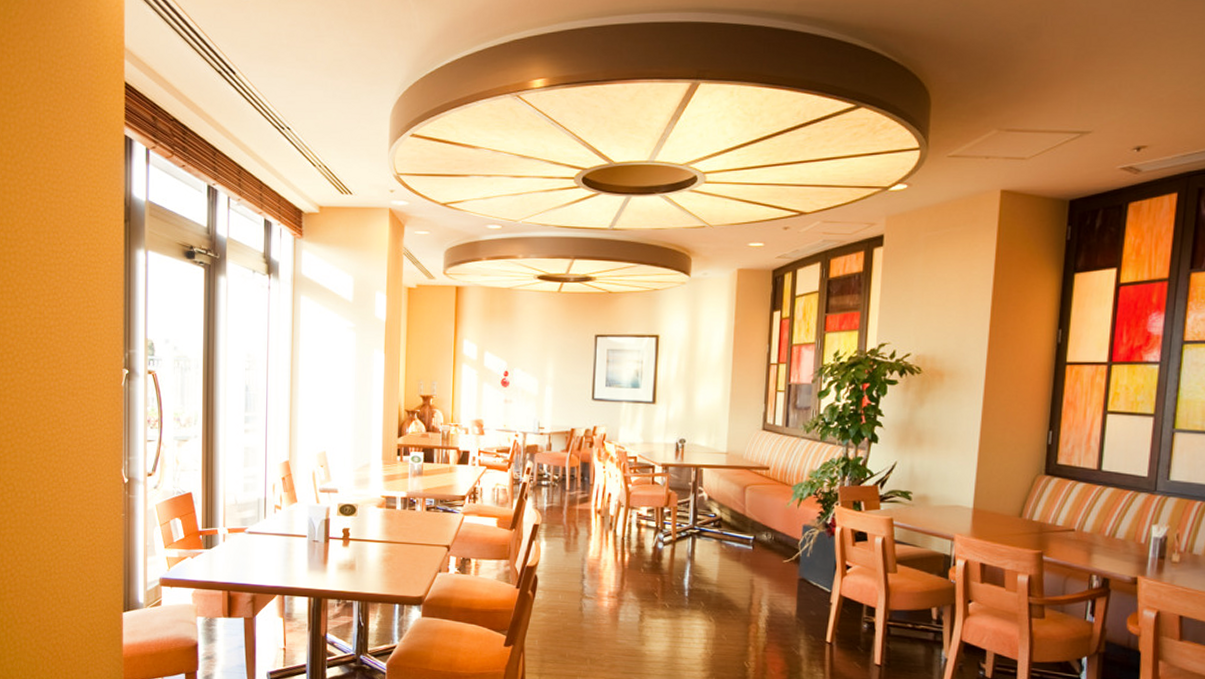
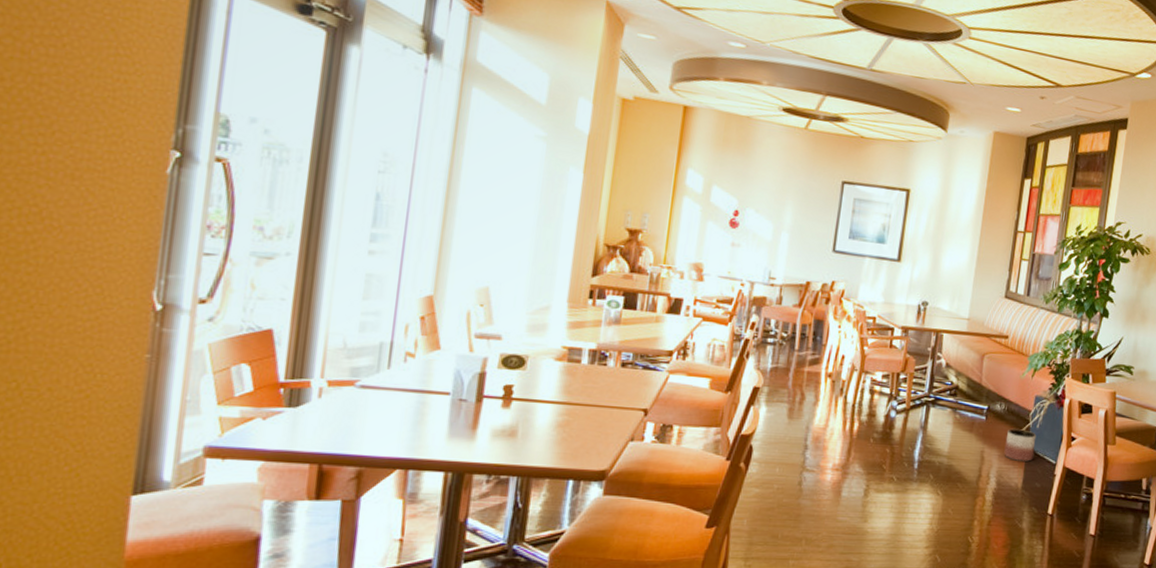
planter: none [774,558,808,590] -> present [1004,428,1037,462]

